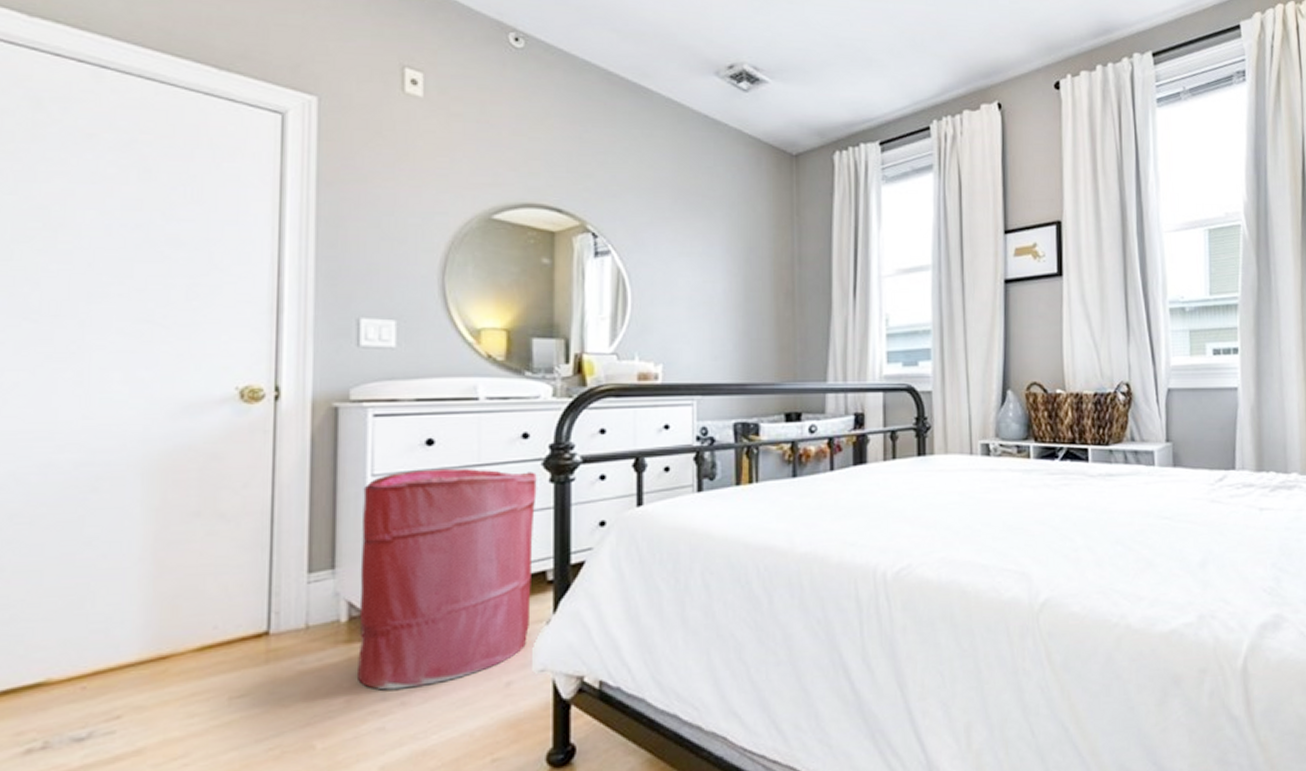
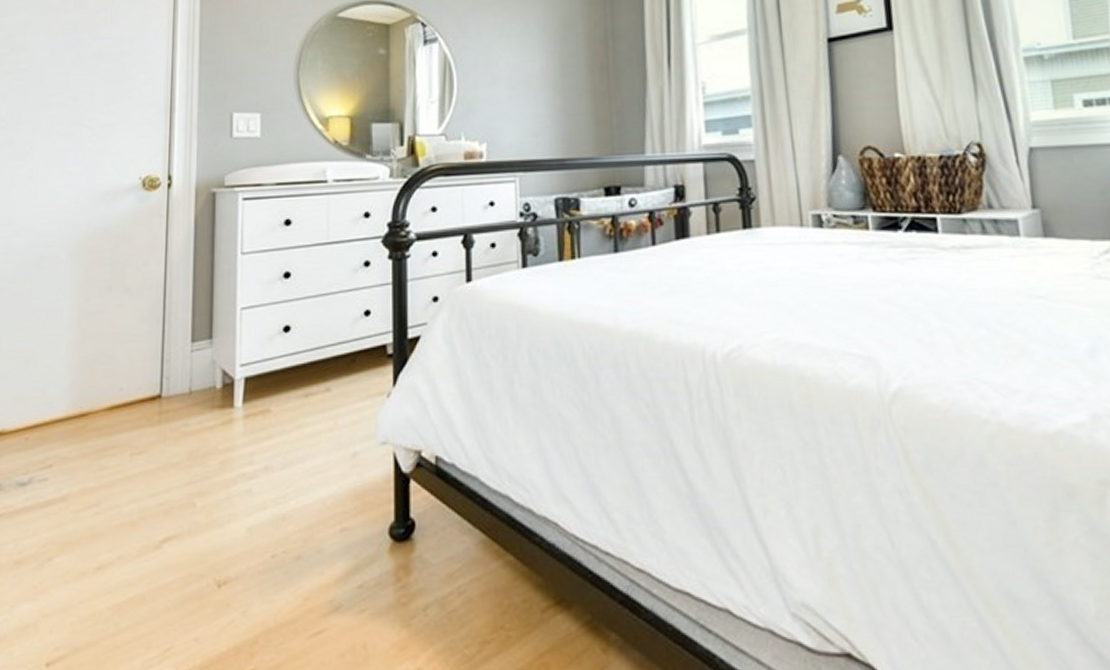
laundry hamper: present [358,468,537,690] -> none [230,246,377,454]

